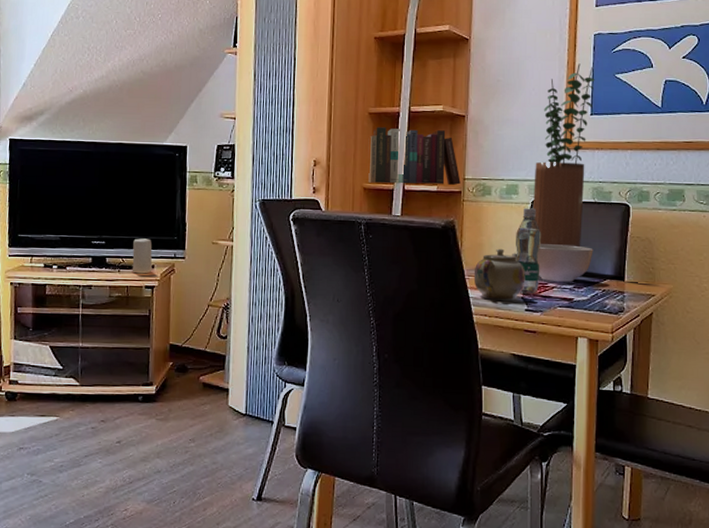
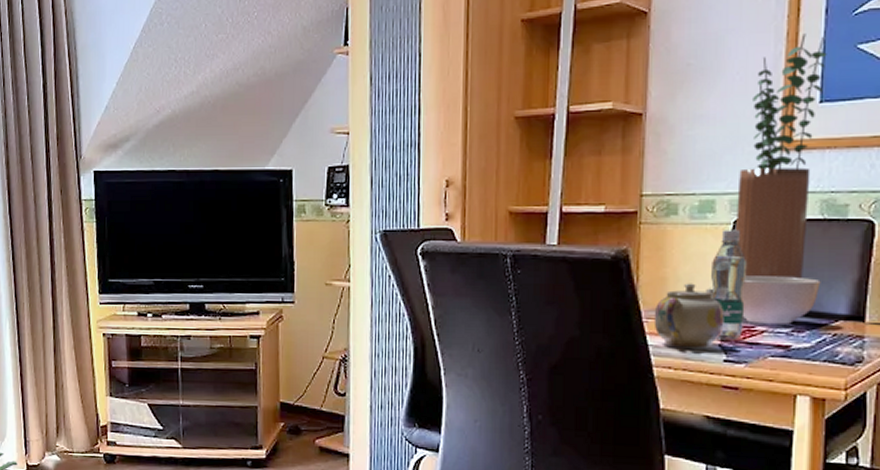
candle: present [131,238,153,274] -> none [234,280,258,322]
books: present [368,127,461,186] -> none [515,134,636,205]

